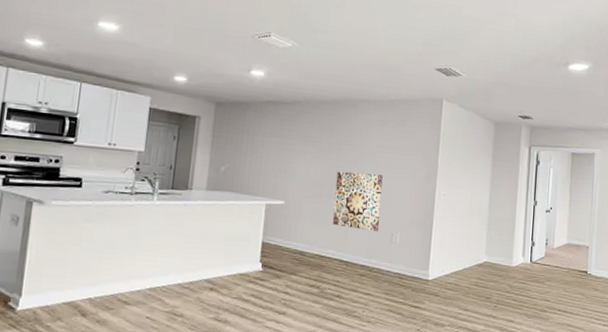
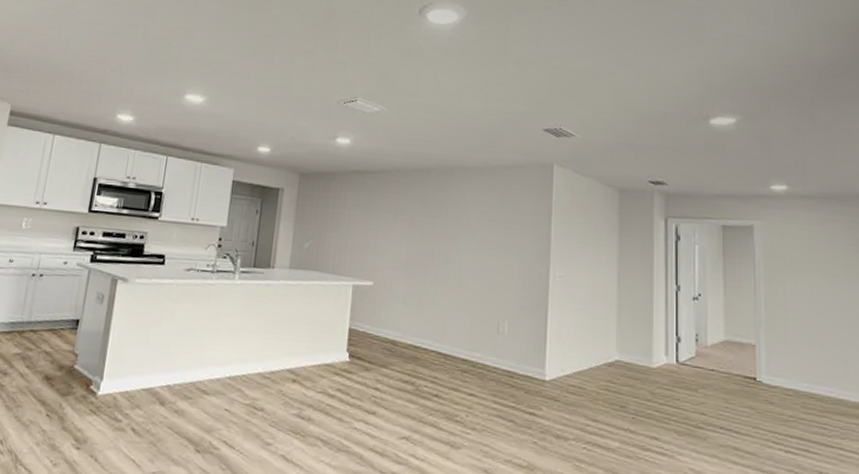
wall art: present [332,171,383,232] -> none [427,248,485,319]

